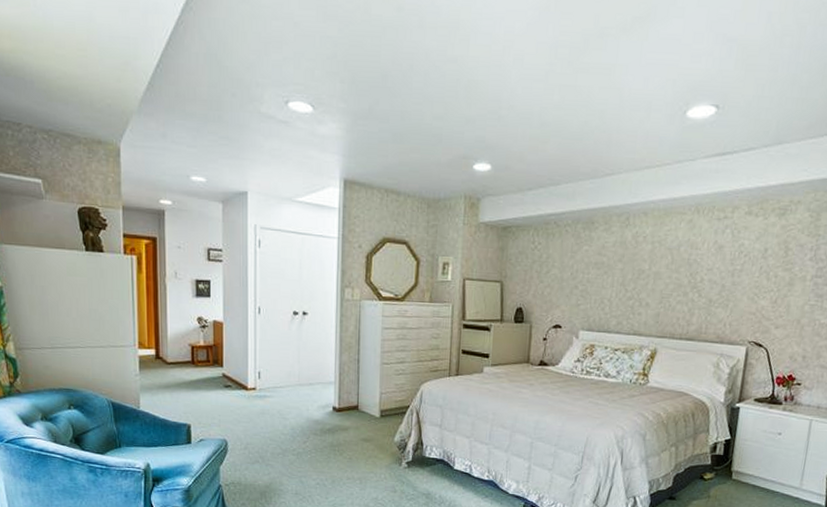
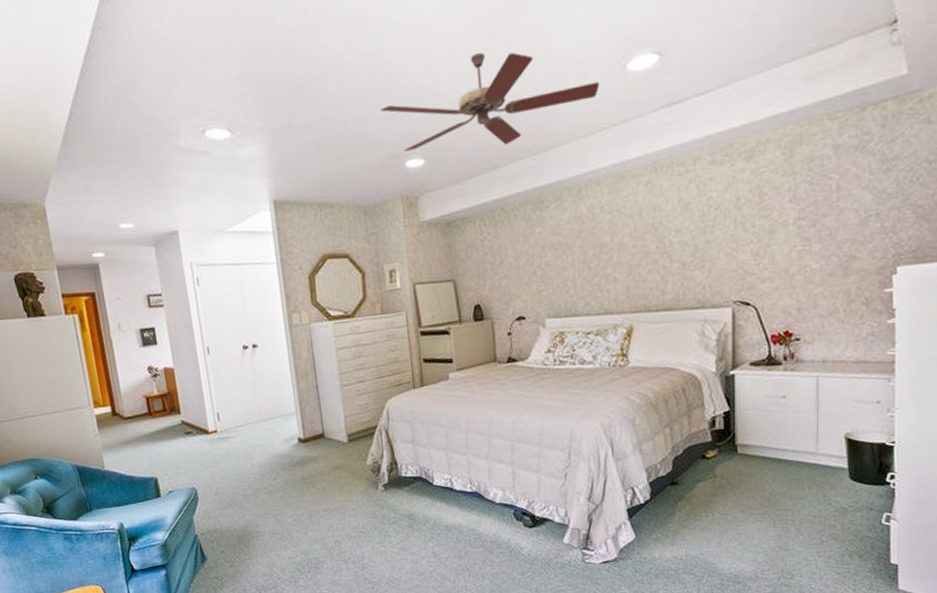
ceiling fan: none [457,75,661,165] -> present [380,52,600,151]

